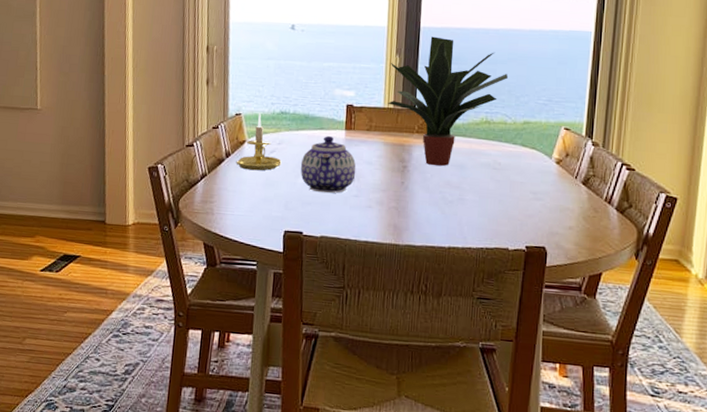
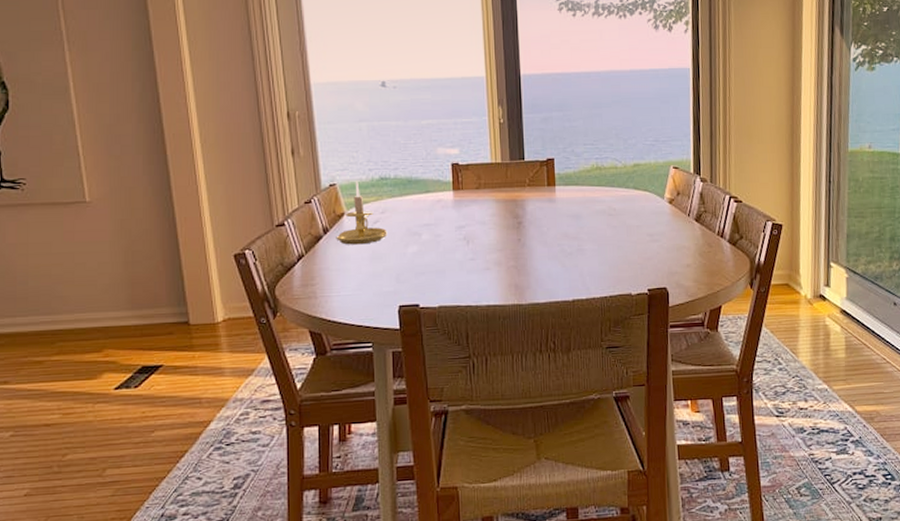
teapot: present [300,136,356,193] -> none [408,199,469,260]
potted plant: present [388,36,509,166] -> none [494,84,615,218]

